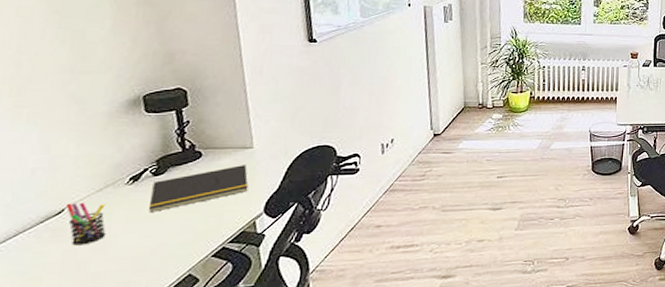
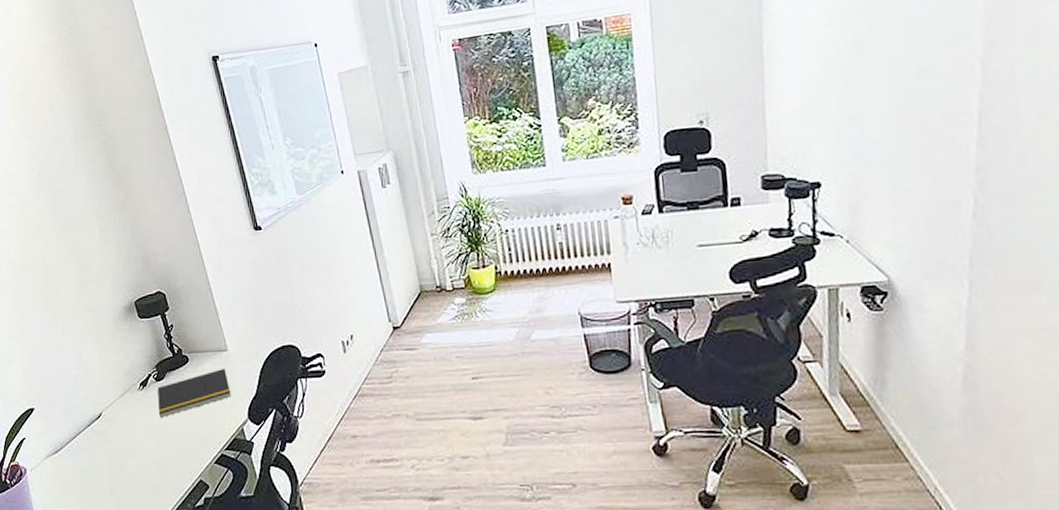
pen holder: present [65,202,106,246] -> none [101,407,134,448]

